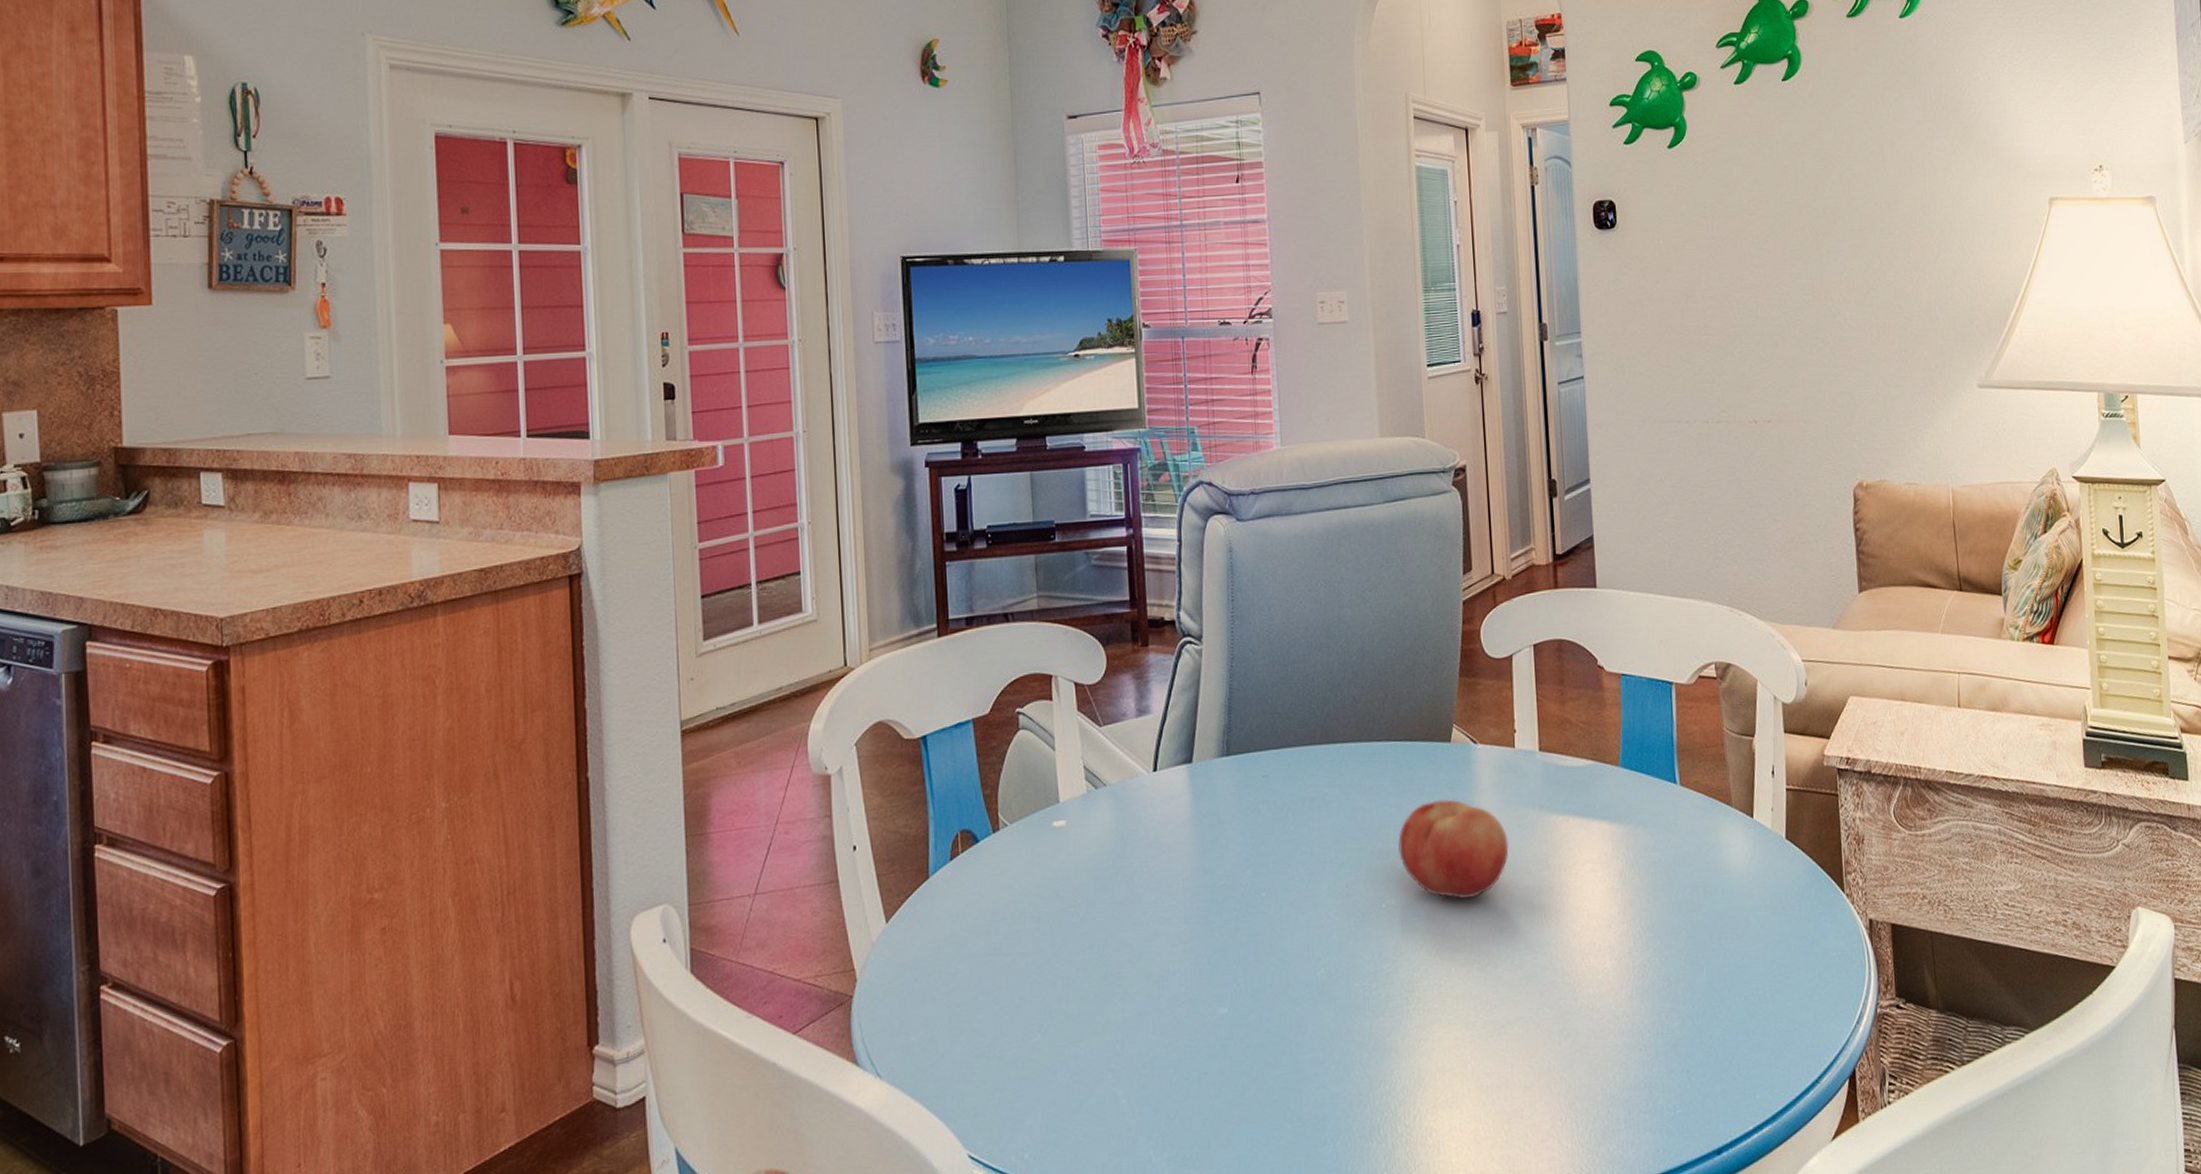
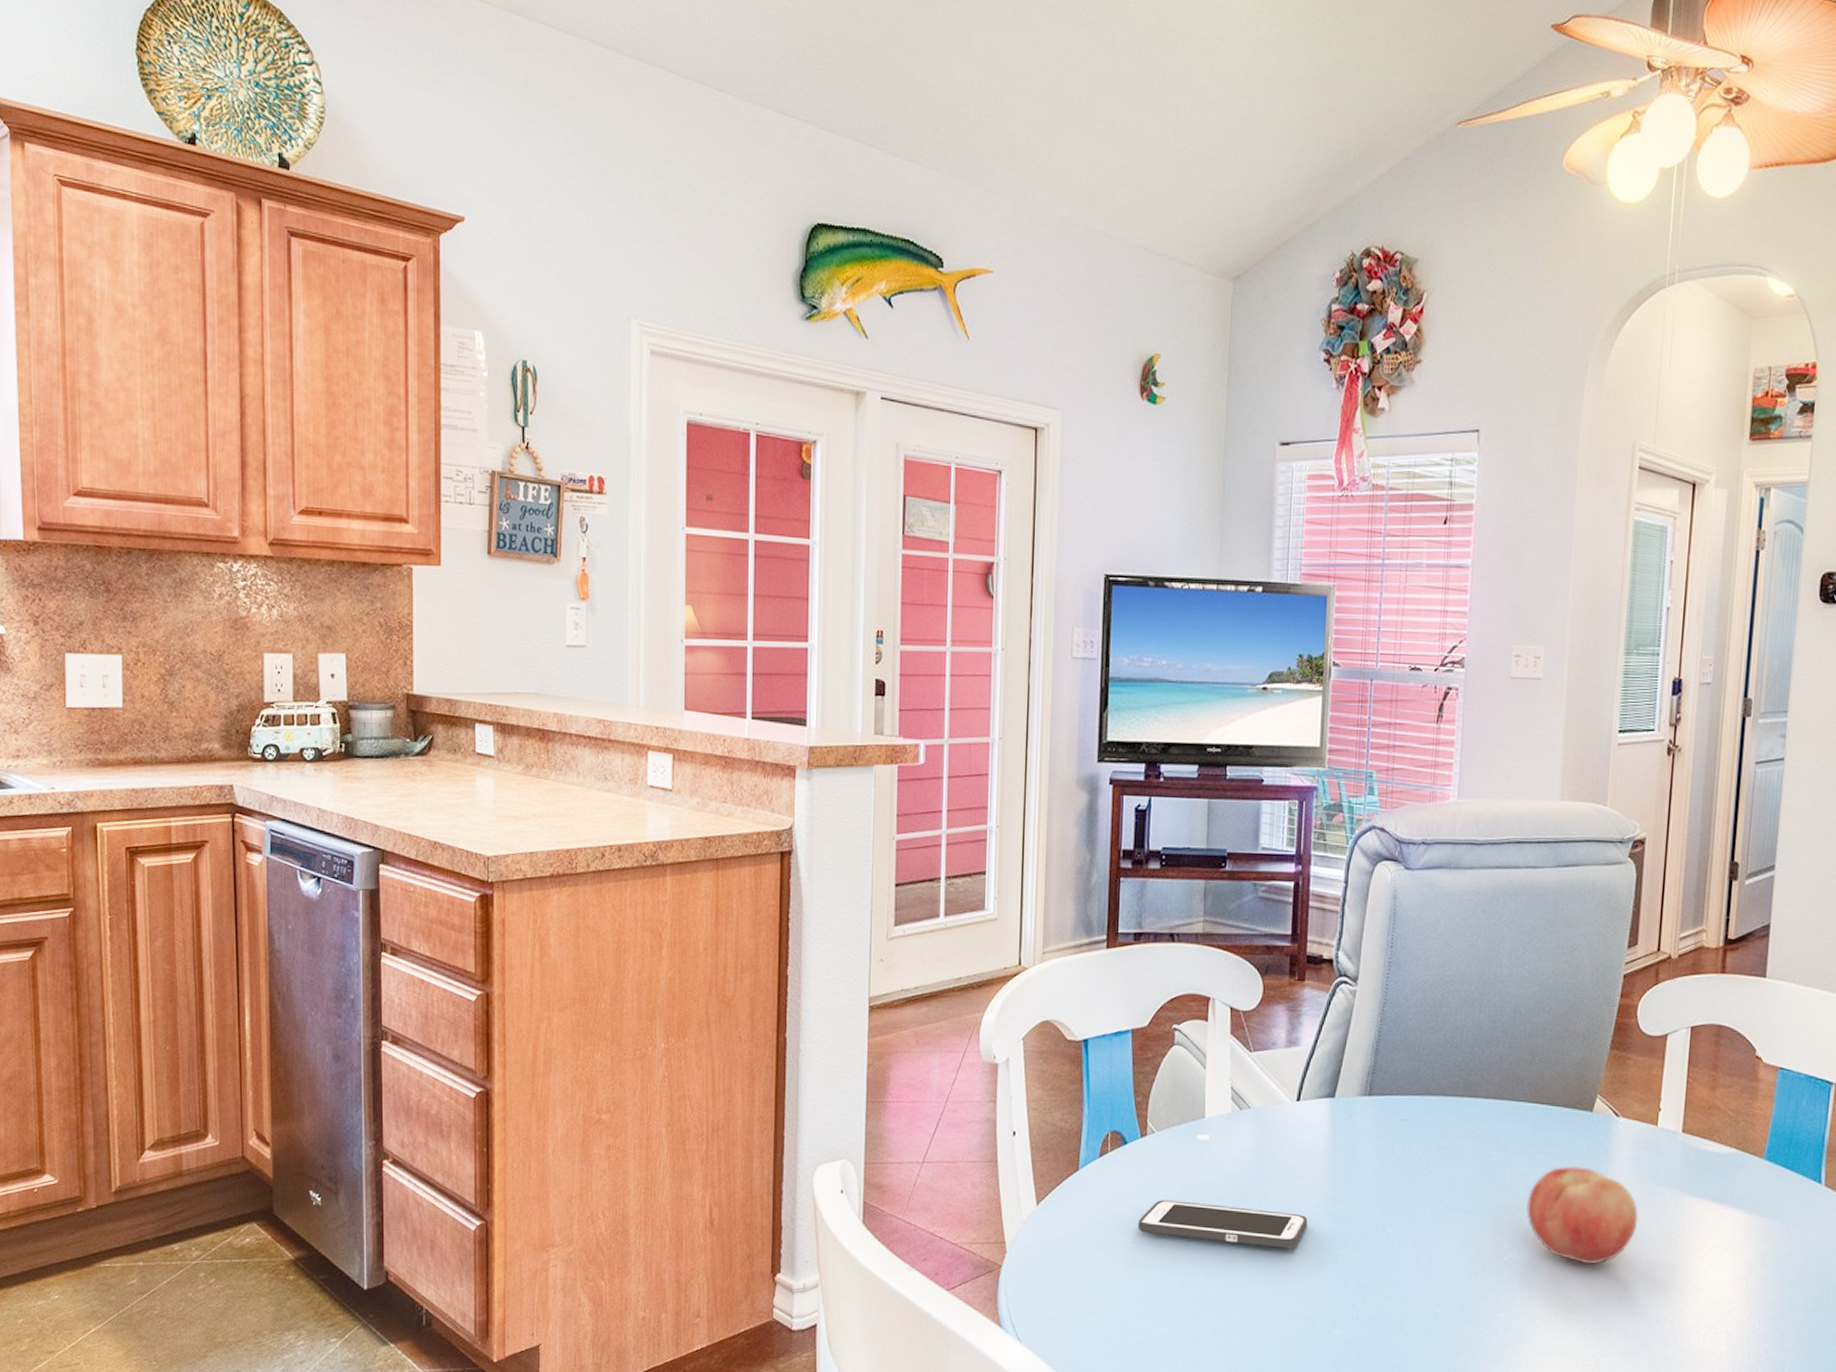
cell phone: none [998,891,1179,936] -> present [1137,1200,1308,1249]

